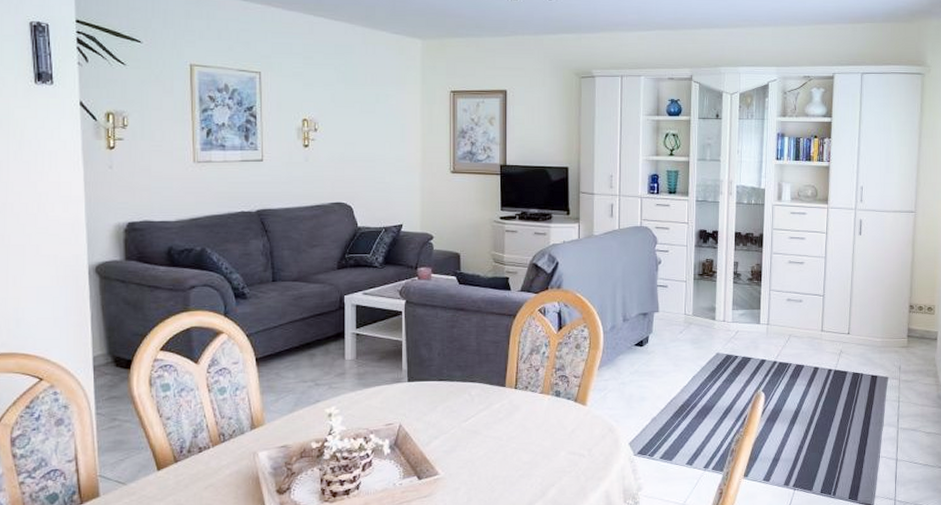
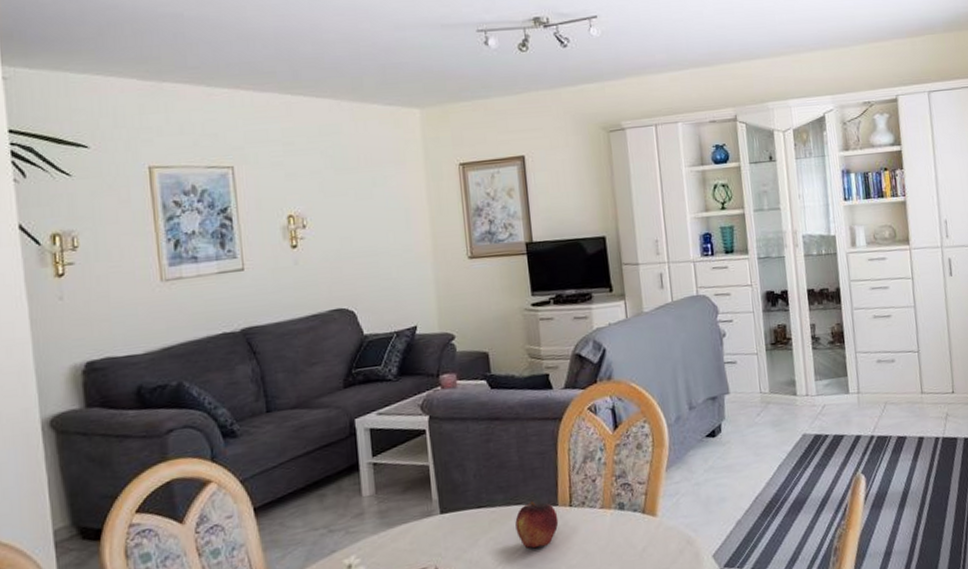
fruit: none [469,380,505,419] -> present [515,501,559,549]

